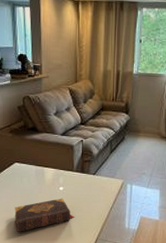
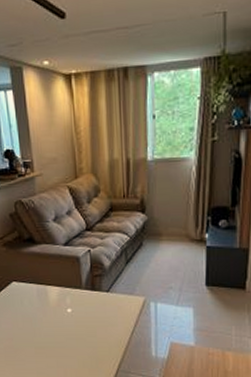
book: present [14,198,75,233] -> none [17,322,88,364]

